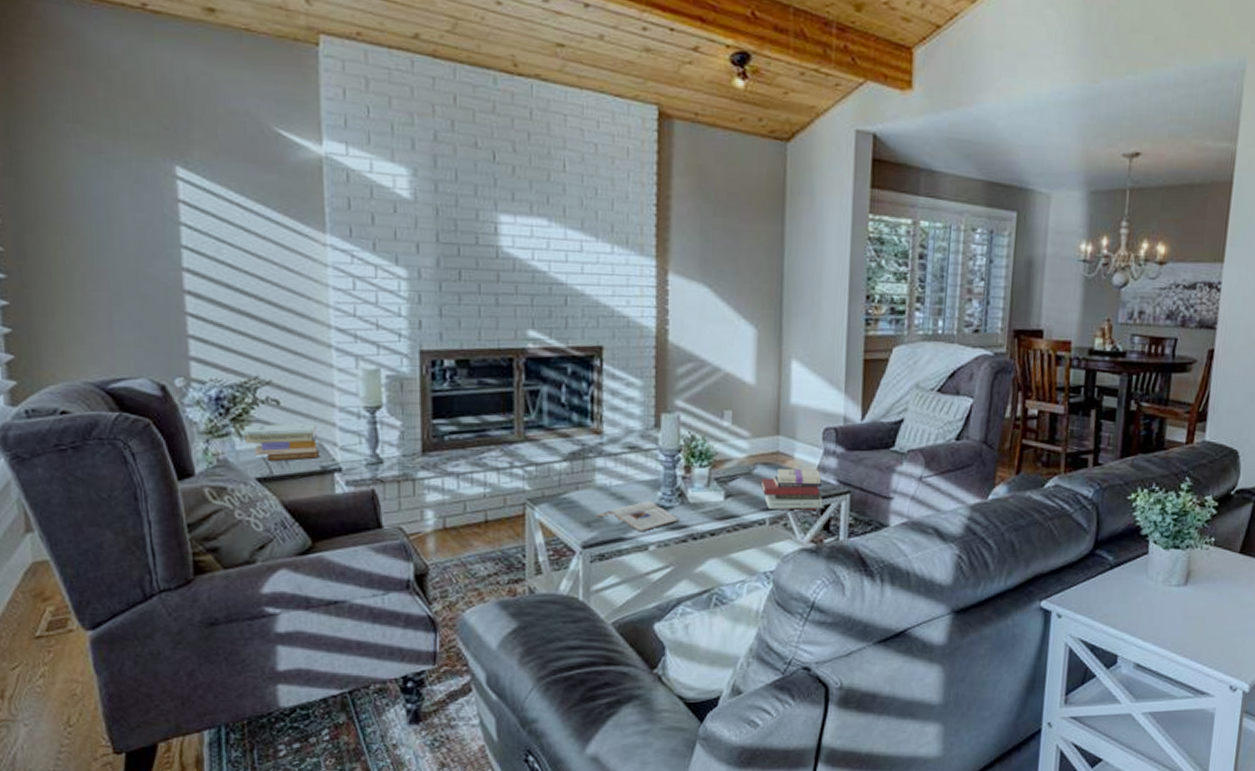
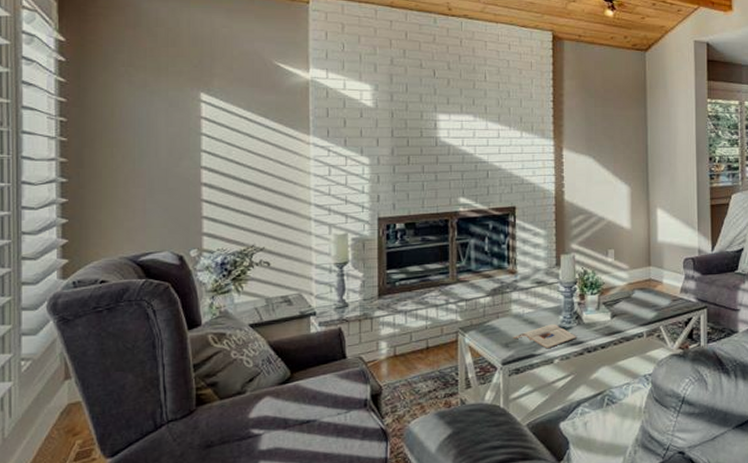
books: present [241,423,319,461] -> none [239,279,299,310]
books: present [760,469,823,511] -> none [638,290,687,324]

